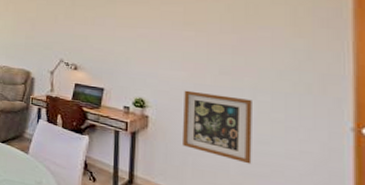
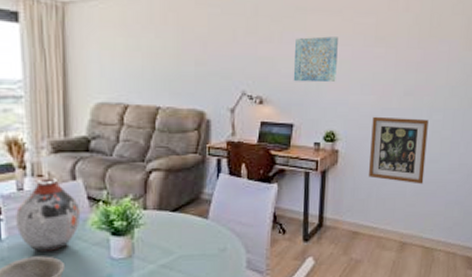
wall art: none [104,21,146,57] -> present [293,36,338,83]

